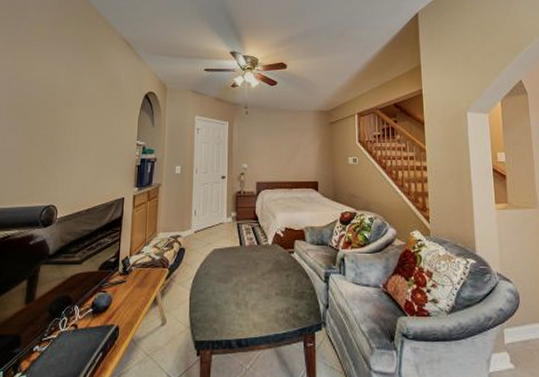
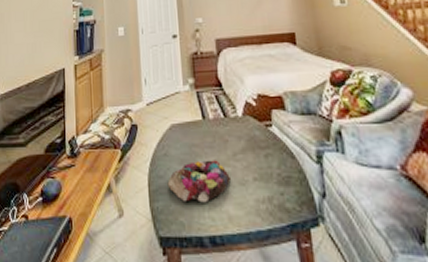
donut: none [206,278,259,313] -> present [167,160,232,203]

